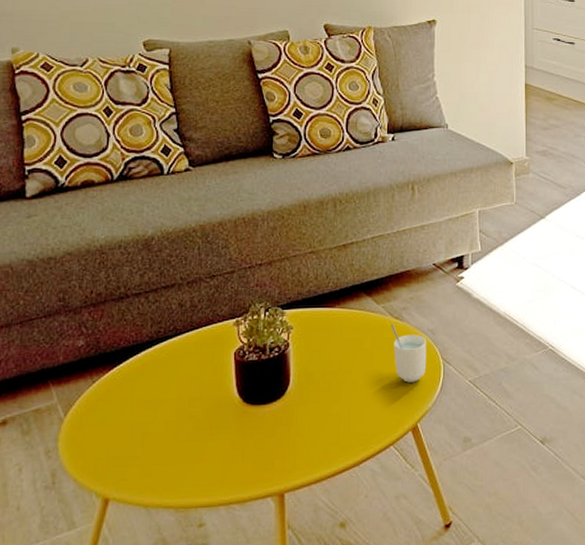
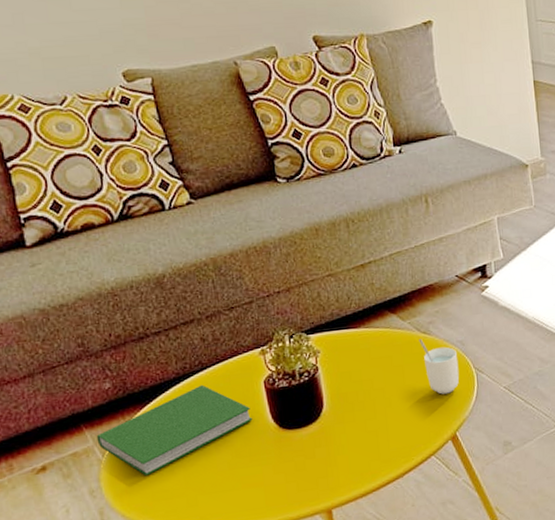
hardcover book: none [61,350,218,440] -> present [96,384,253,476]

